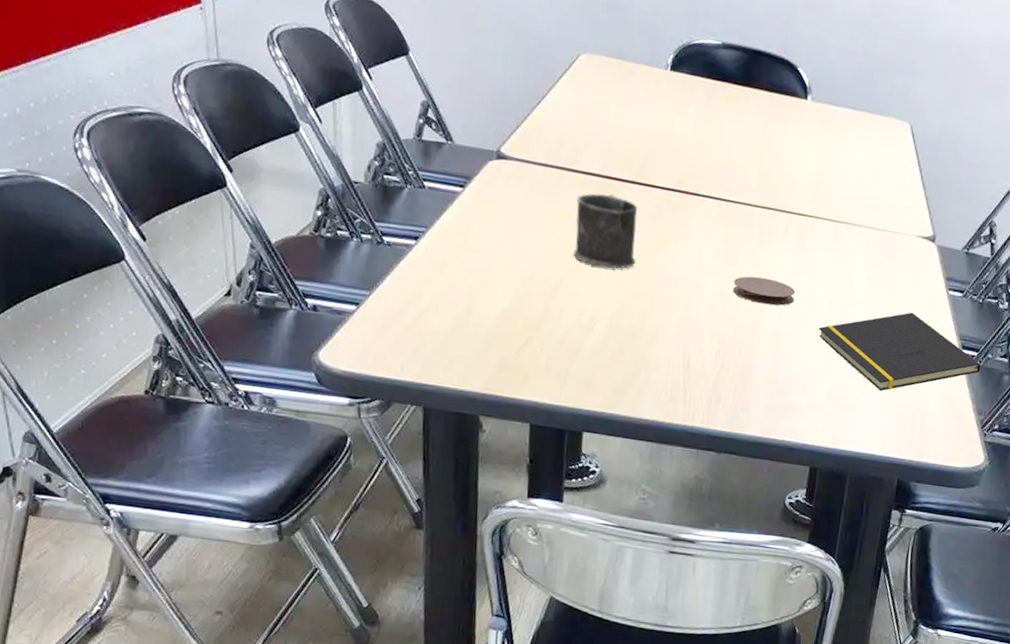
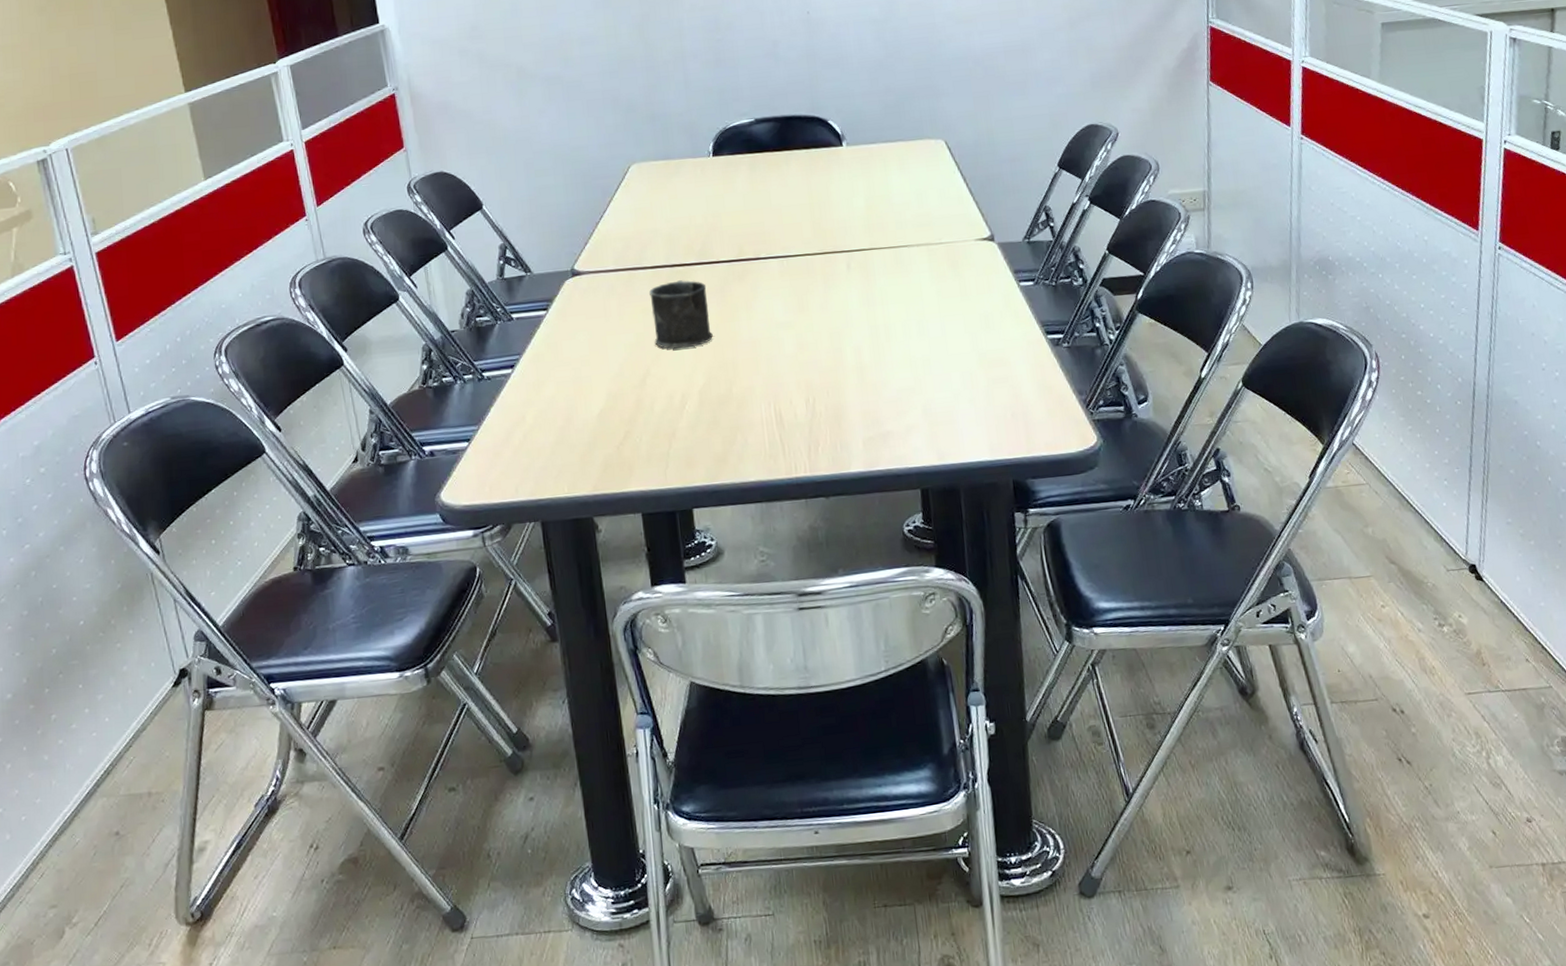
coaster: present [732,276,796,306] -> none [808,317,871,344]
notepad: present [818,312,981,392] -> none [899,312,1071,397]

